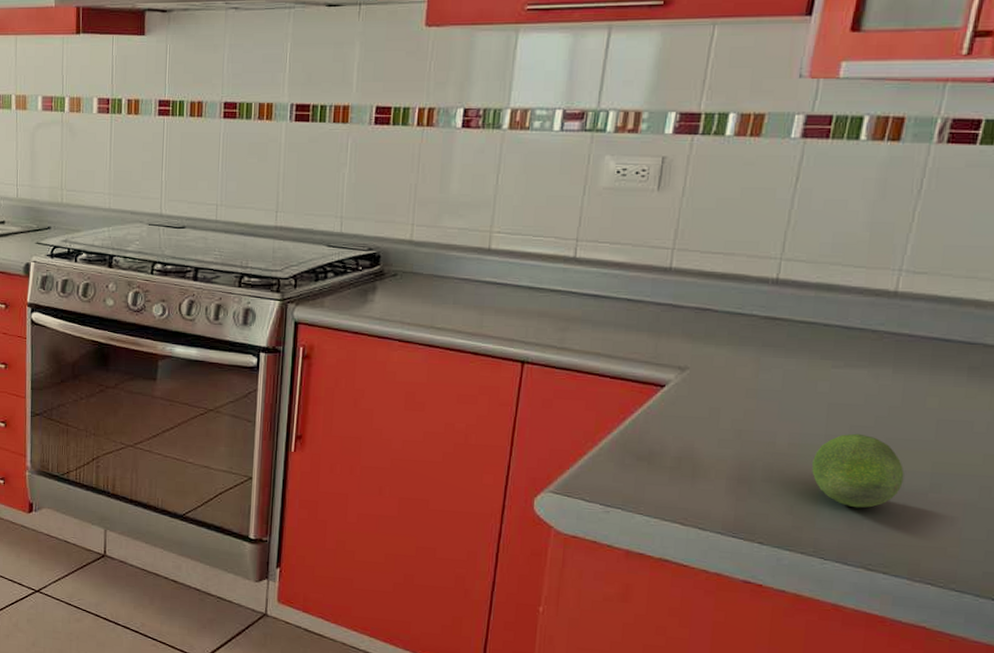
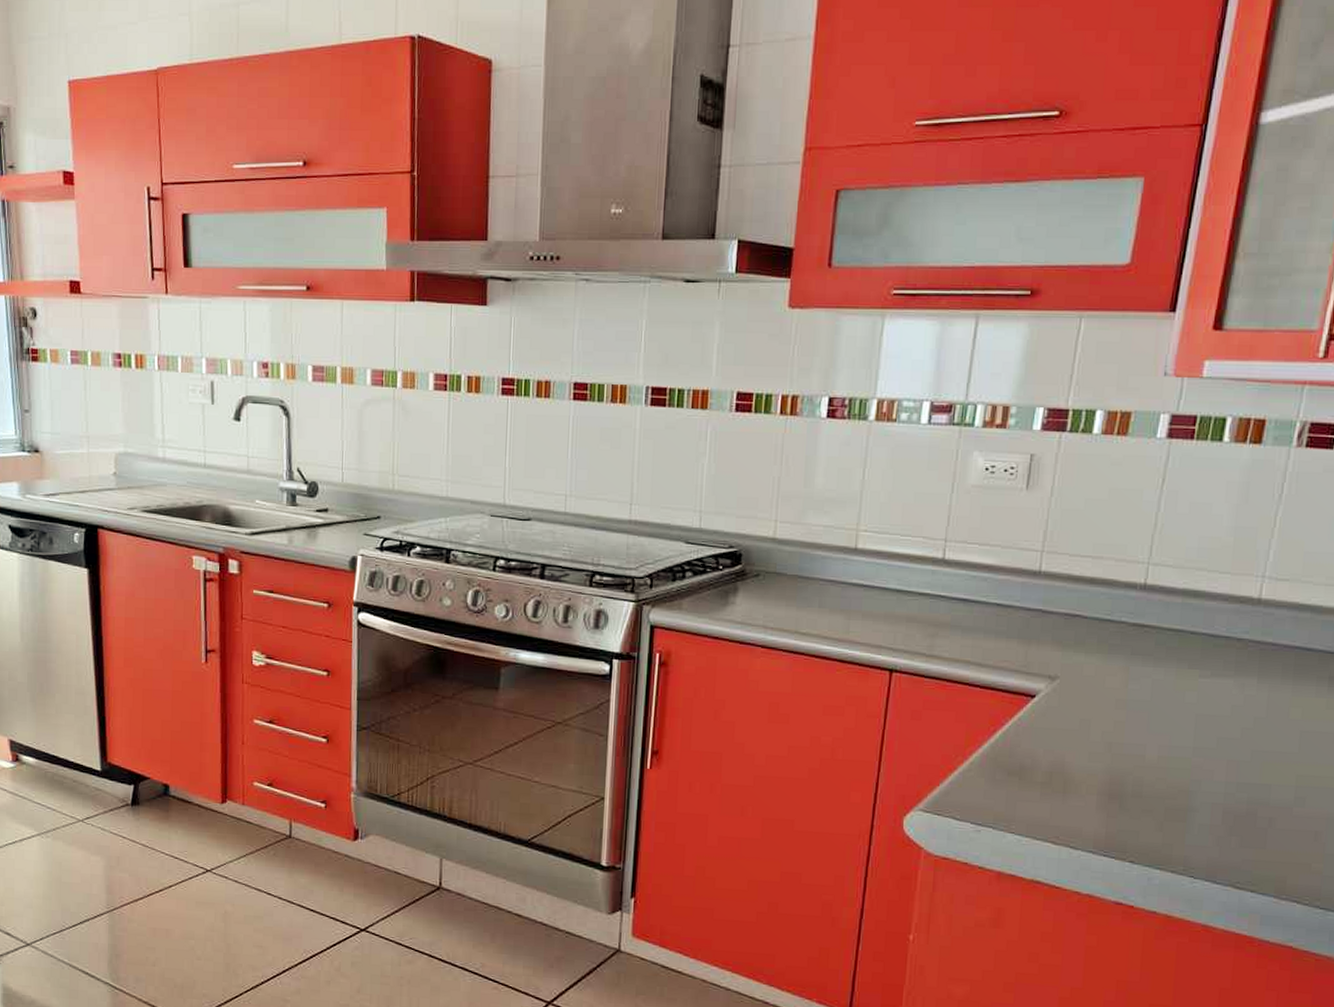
fruit: present [812,433,905,508] -> none [1181,745,1270,824]

